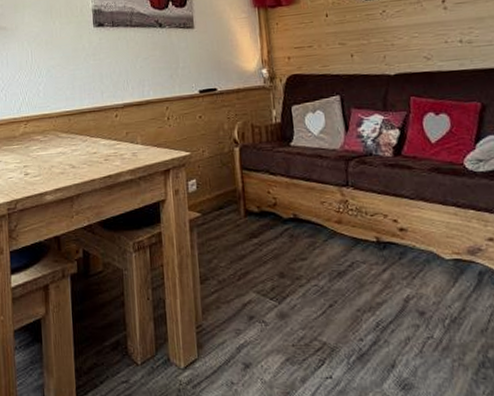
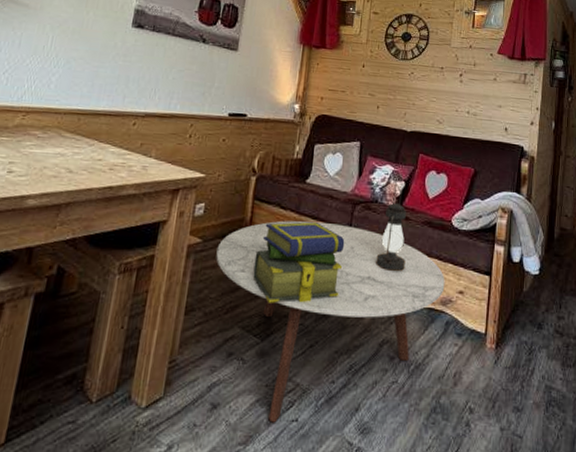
coffee table: none [216,182,470,380] -> present [216,220,445,423]
stack of books: none [254,184,350,267] -> present [253,222,345,303]
lantern: none [382,121,418,225] -> present [376,173,406,272]

